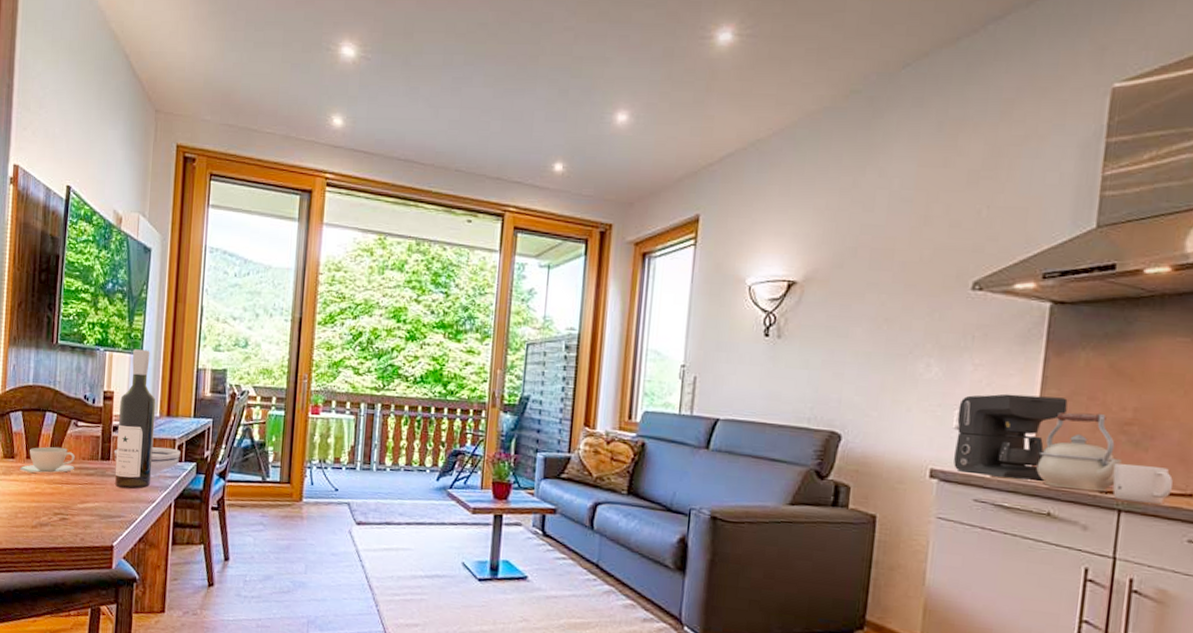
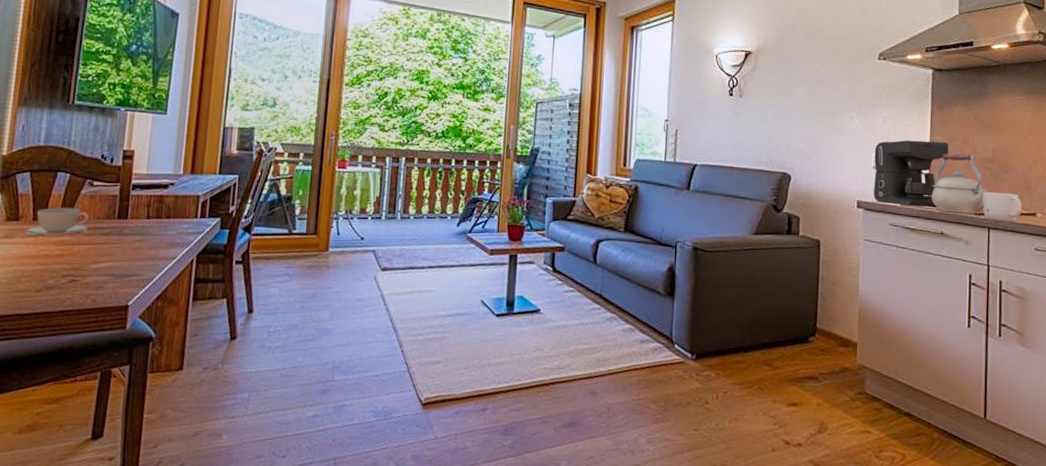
bowl: present [113,447,180,475] -> none [132,204,204,232]
bottle: present [115,349,156,490] -> none [132,109,180,248]

